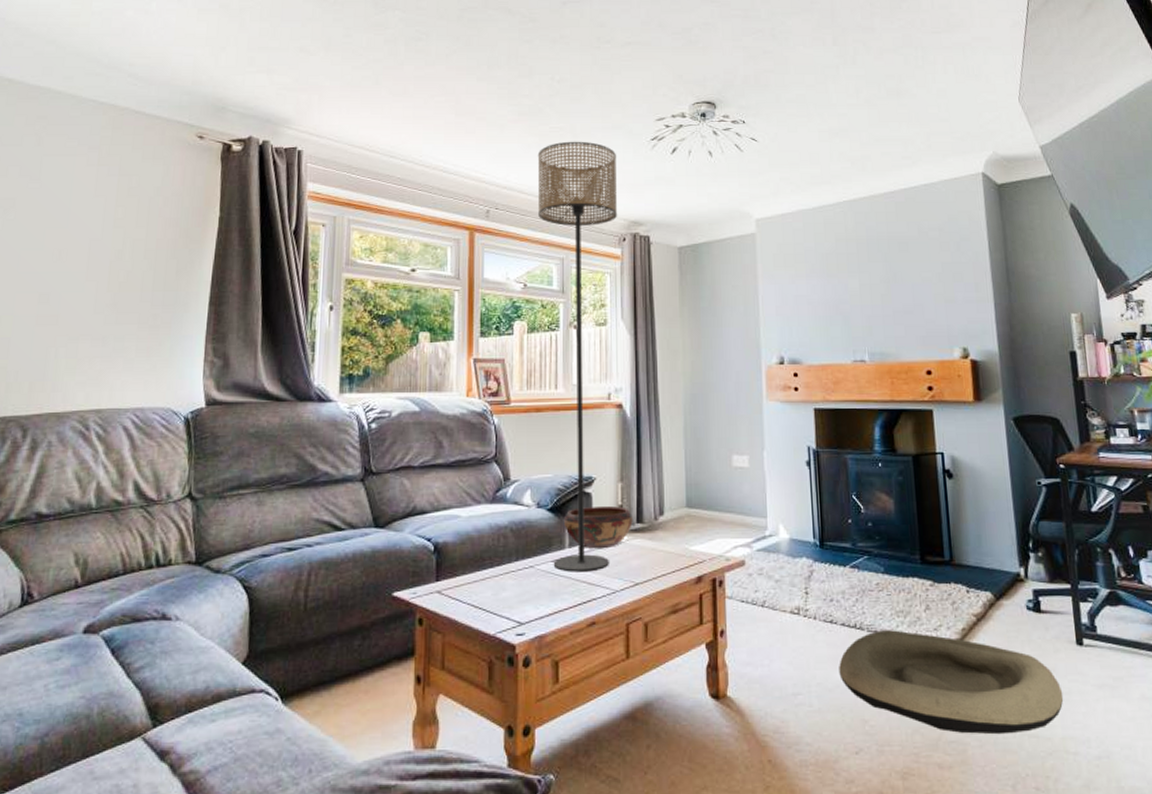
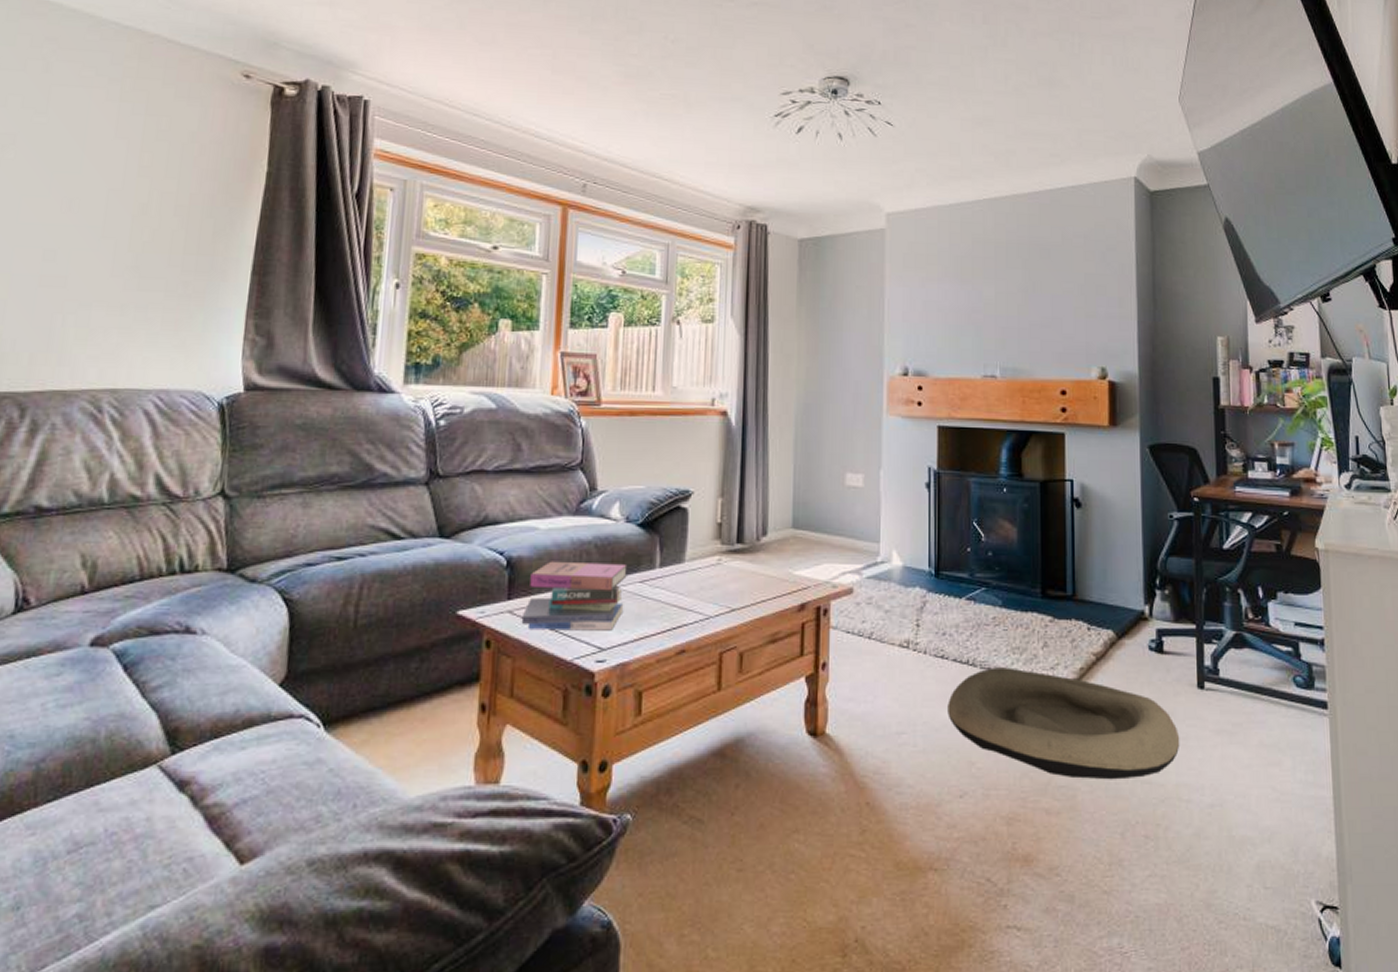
books: none [448,544,540,608] -> present [521,561,628,631]
floor lamp: present [537,141,618,572] -> none [641,111,736,595]
decorative bowl: present [565,505,633,548] -> none [656,522,732,569]

